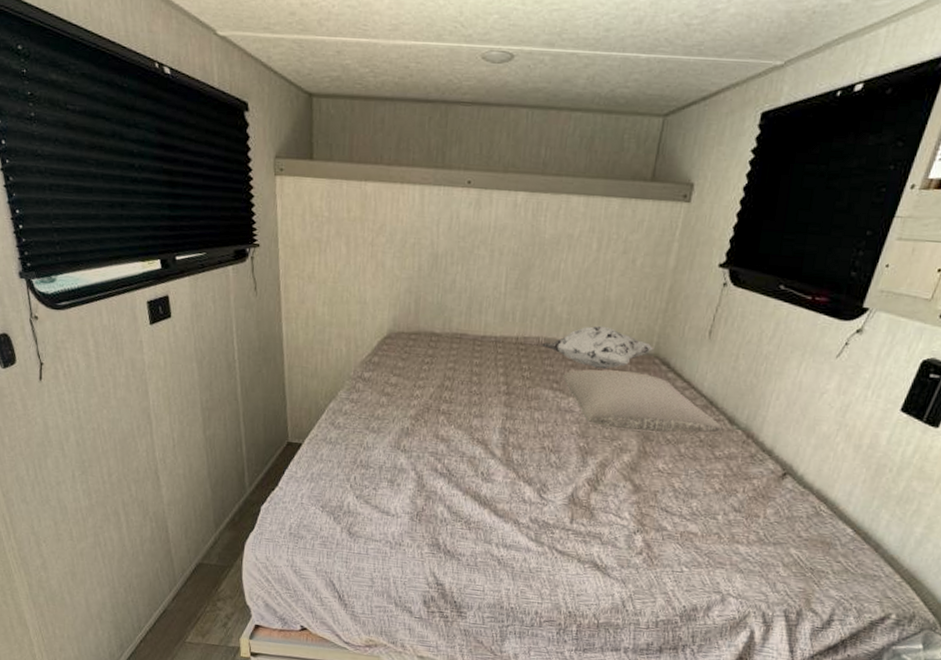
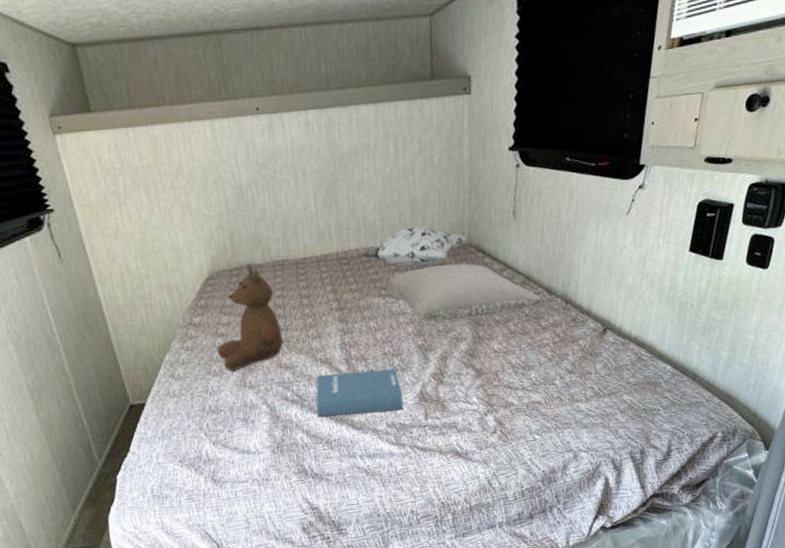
teddy bear: none [379,330,446,432] -> present [217,263,283,372]
hardback book: none [462,455,553,509] -> present [316,368,404,417]

